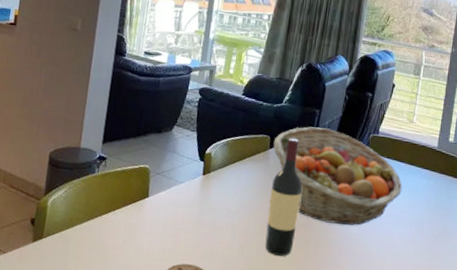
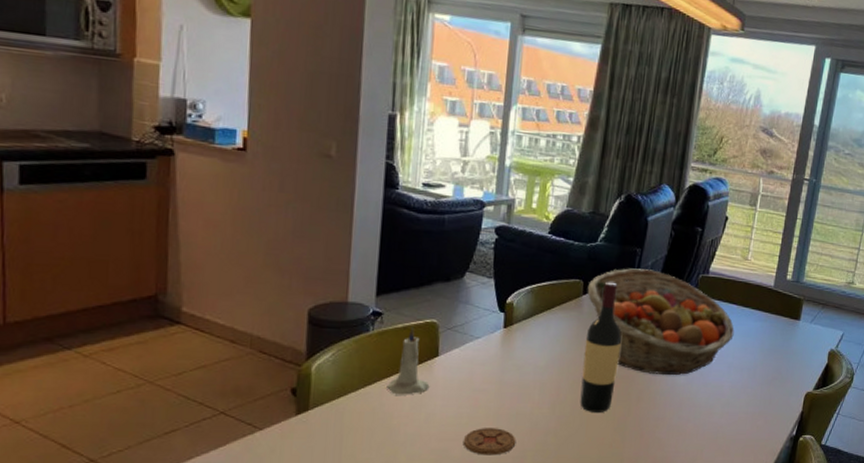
candle: none [105,170,140,230] -> present [387,327,430,395]

